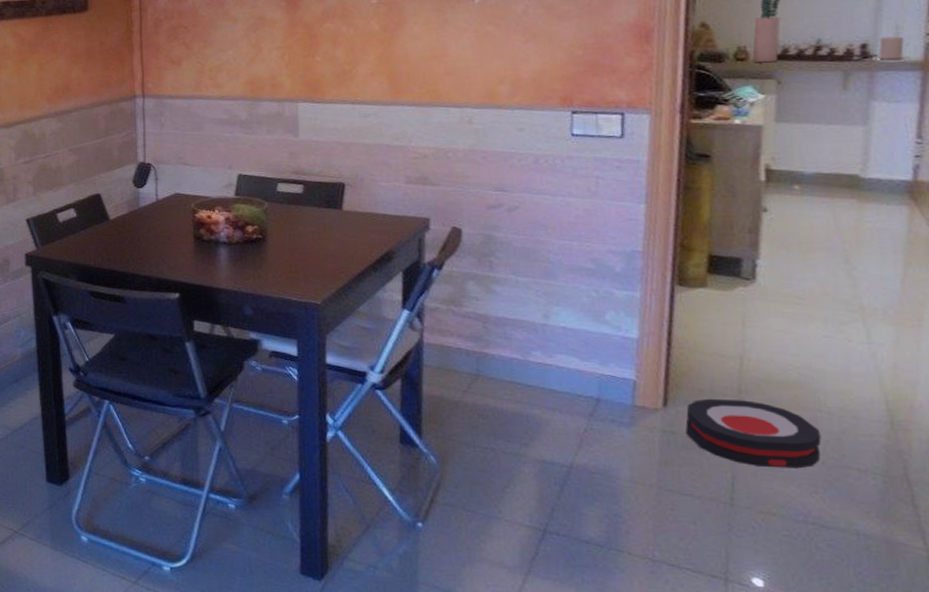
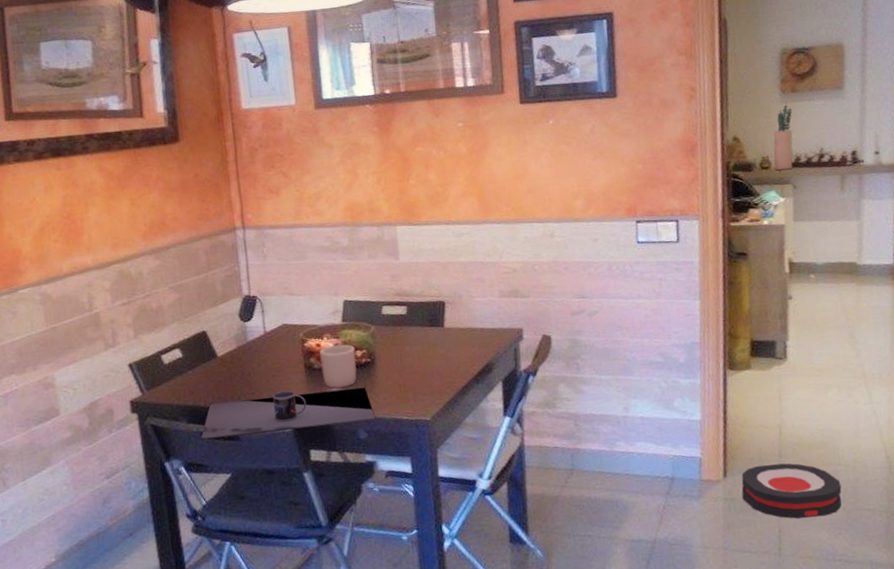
place setting: none [88,260,263,299] -> present [201,387,375,440]
mug: none [209,218,247,261] -> present [319,344,357,388]
candle: present [872,36,910,61] -> none [860,143,886,165]

